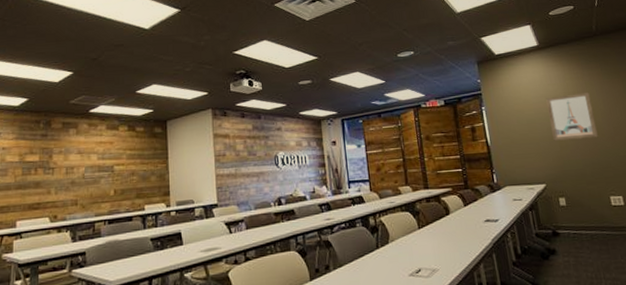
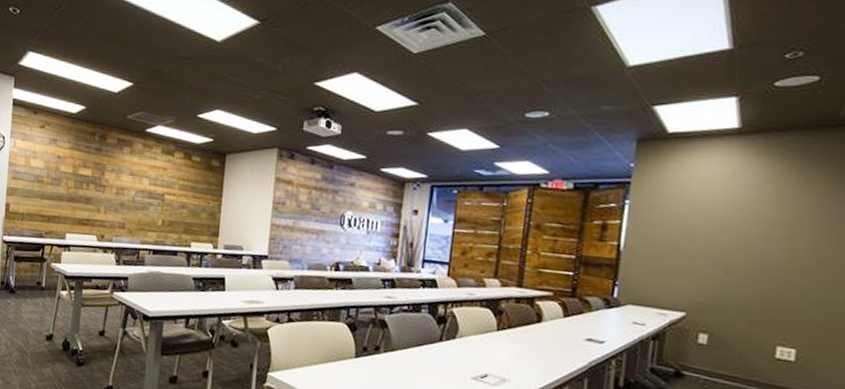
wall art: present [546,91,598,141] -> none [718,202,798,268]

